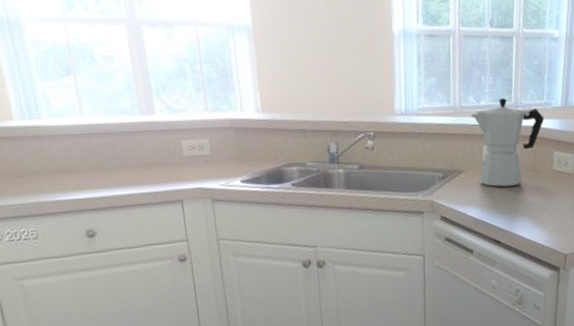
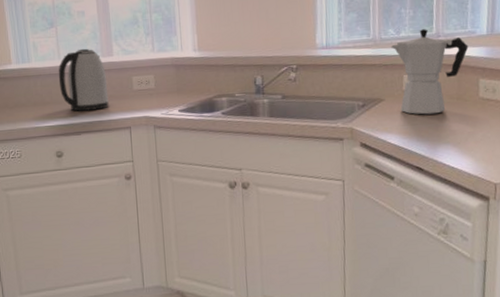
kettle: none [81,103,153,181] -> present [58,48,109,111]

